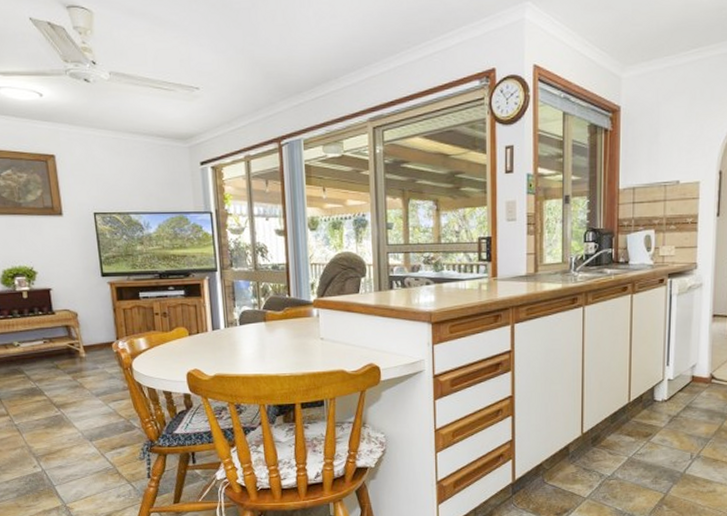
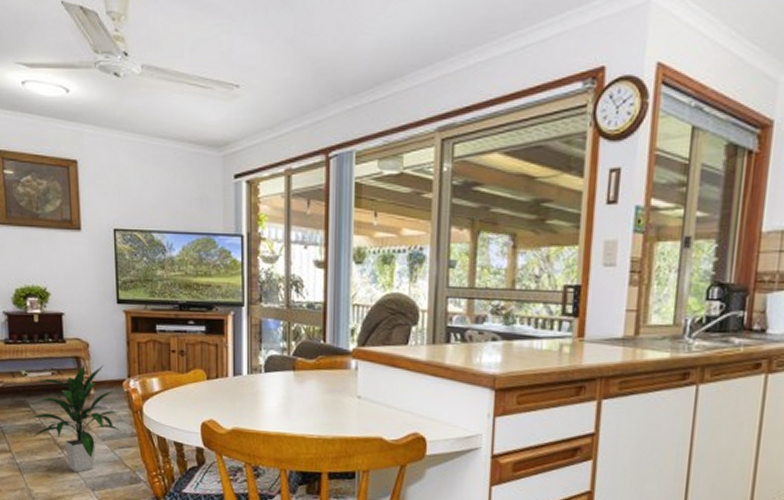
indoor plant: none [24,330,114,426] -> present [29,365,122,472]

